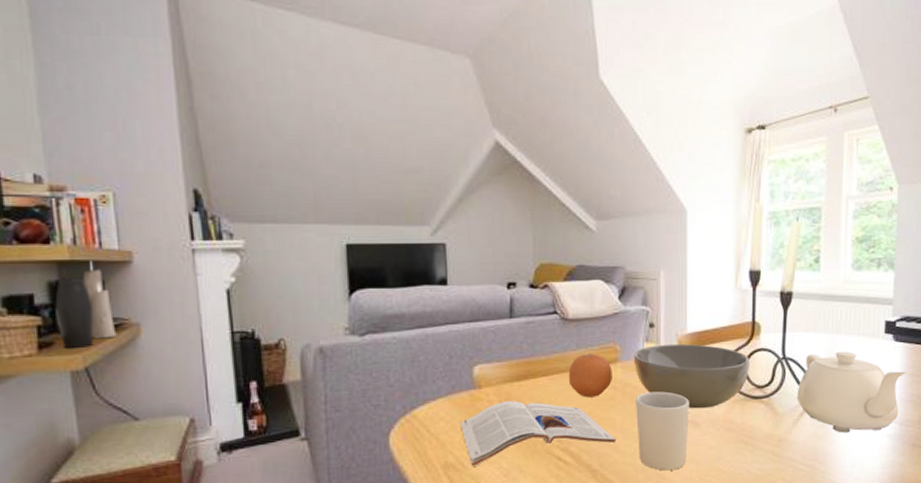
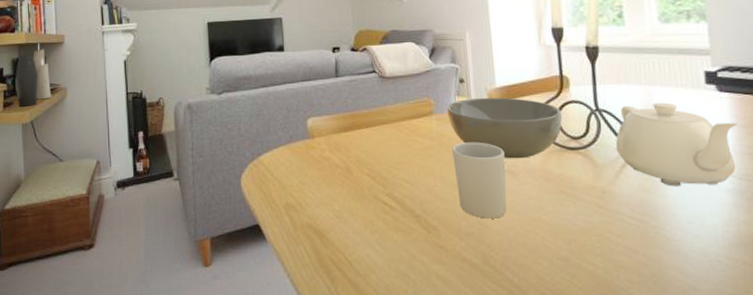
magazine: present [460,400,617,466] -> none [298,148,437,207]
fruit: present [568,353,612,398] -> none [388,107,429,147]

